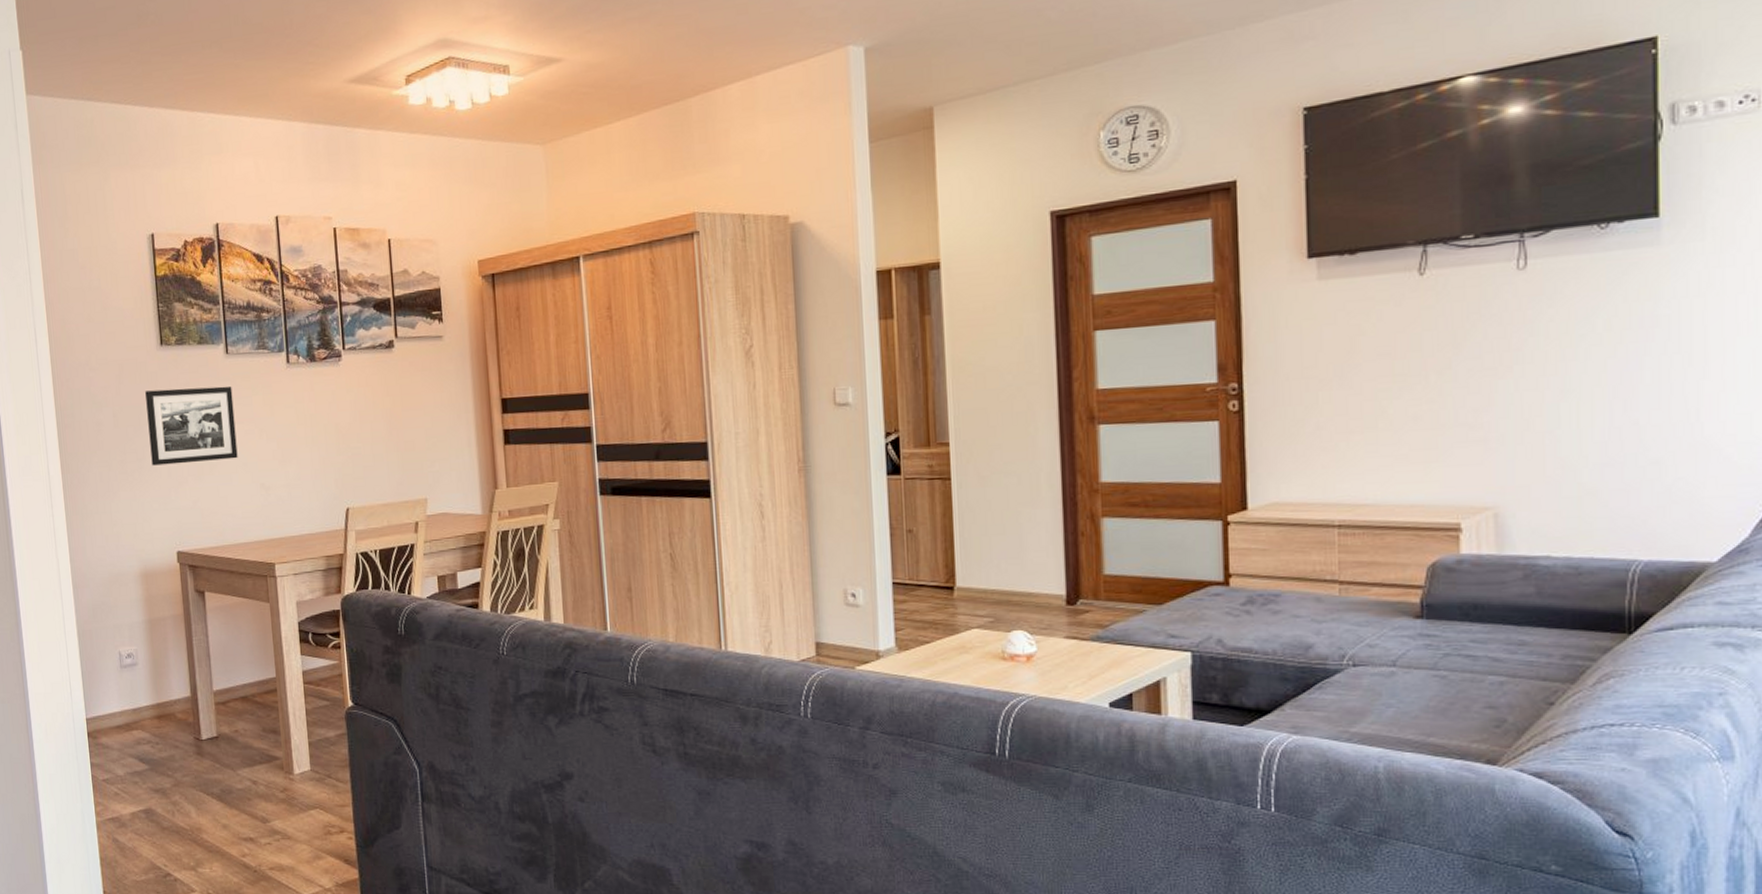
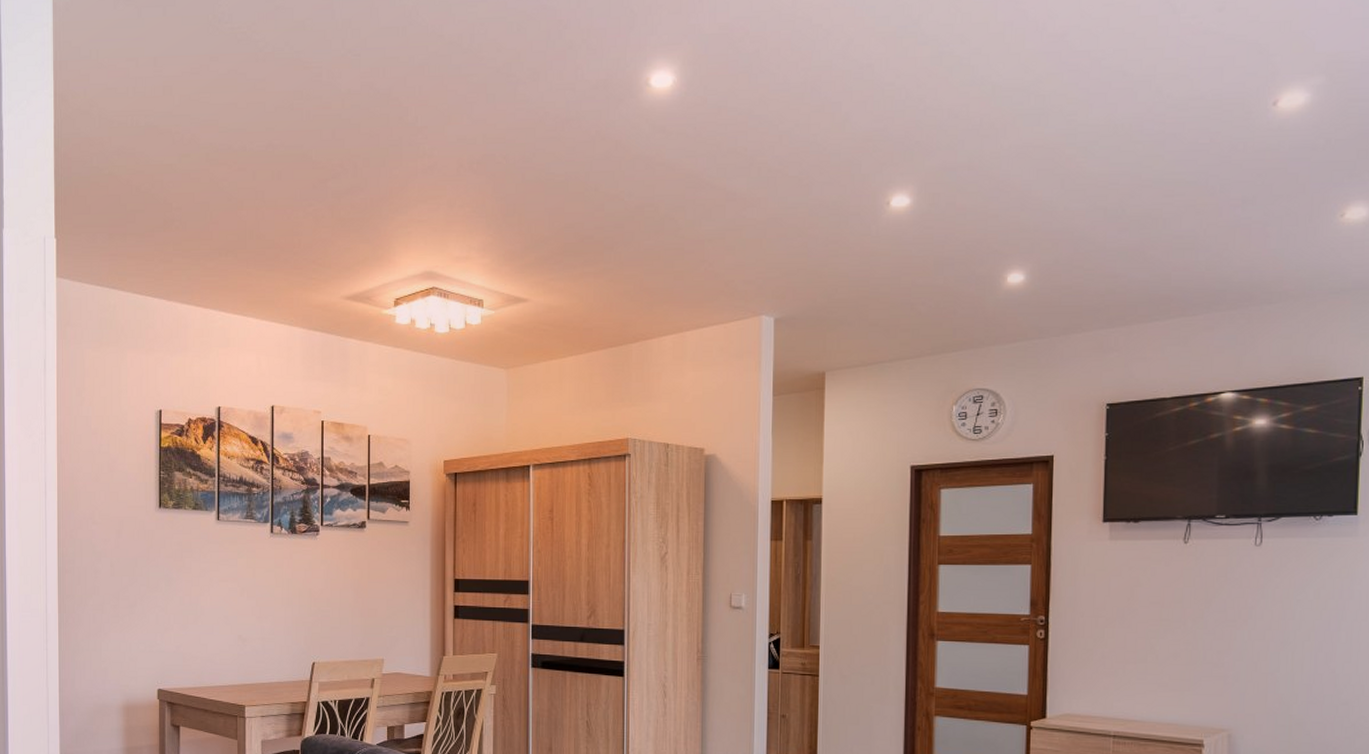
picture frame: present [145,386,238,466] -> none [142,546,220,613]

